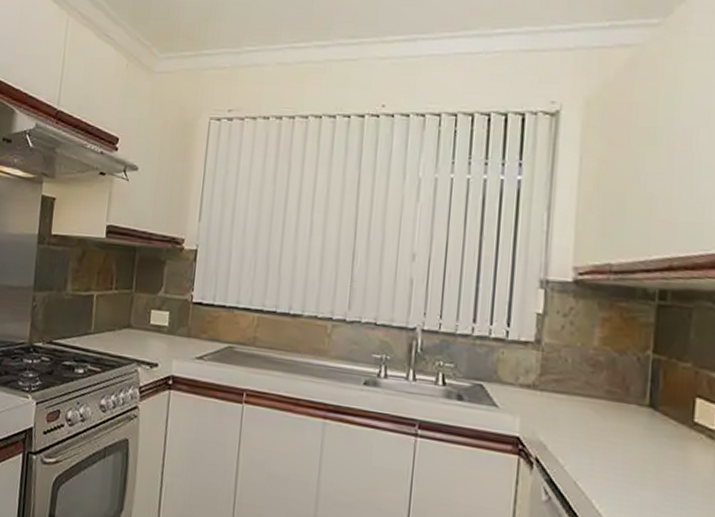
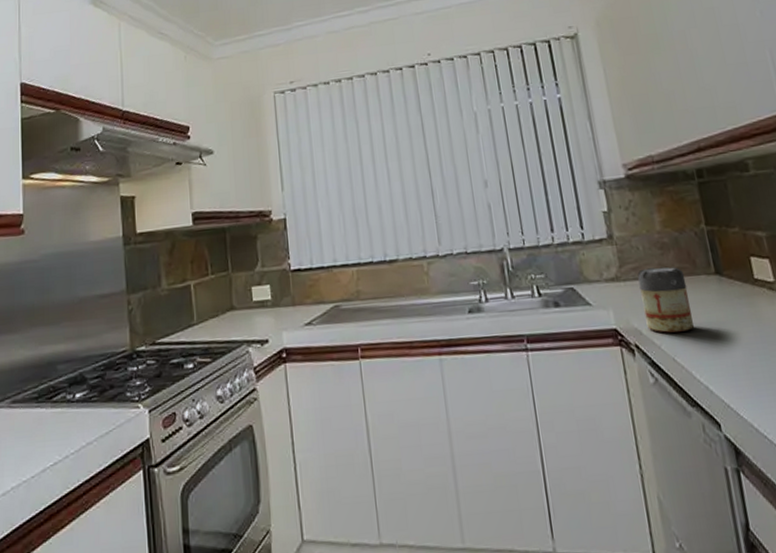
canister: none [554,383,613,458] -> present [637,266,694,333]

